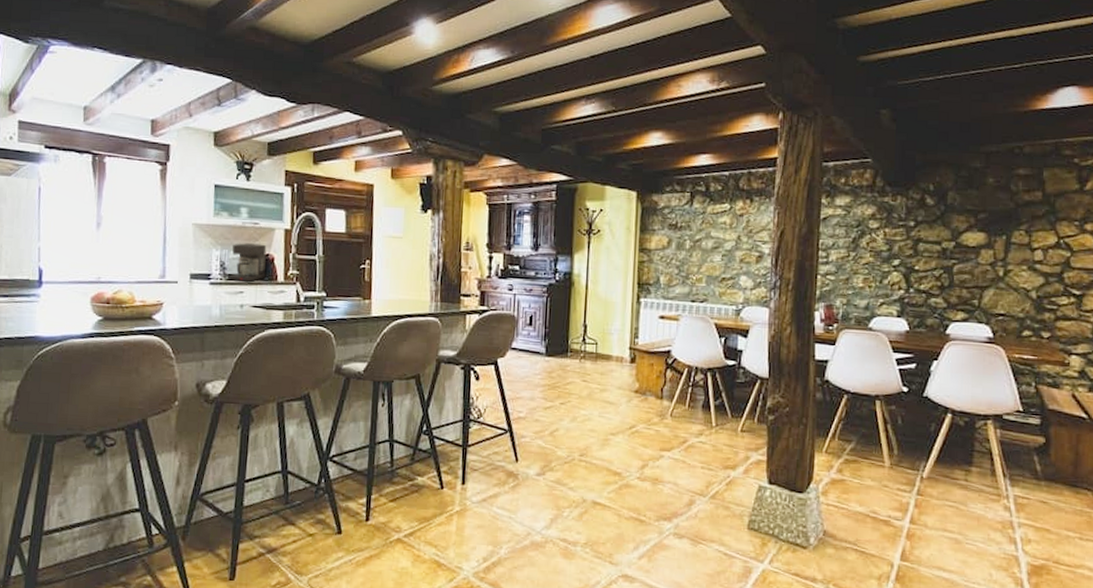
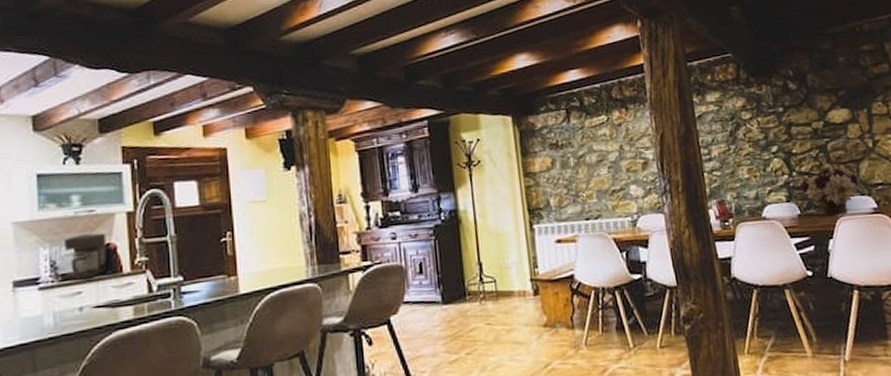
flower arrangement: none [914,284,981,339] -> present [799,163,861,216]

